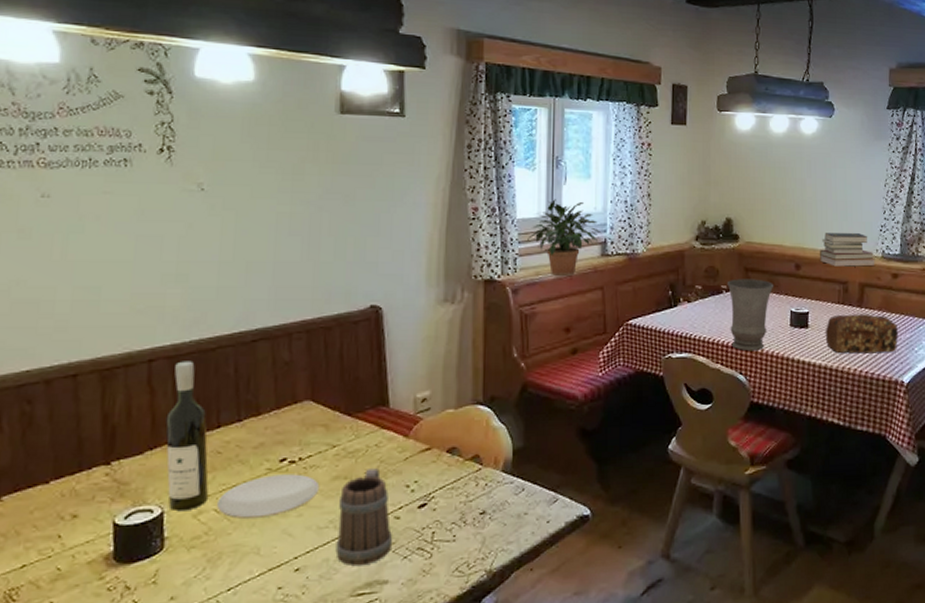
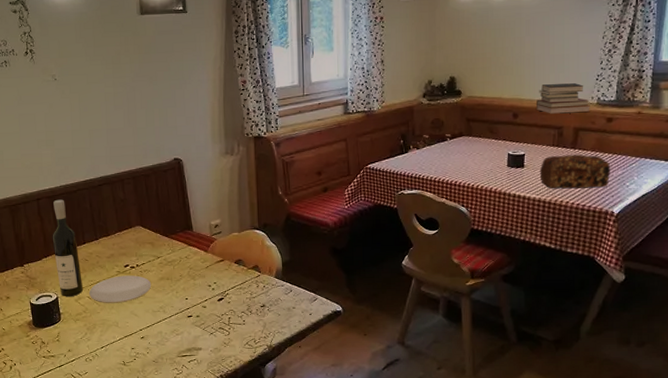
beer mug: present [335,468,393,566] -> none [165,273,203,338]
potted plant: present [528,199,602,277] -> none [285,70,344,132]
vase: present [727,279,774,352] -> none [450,127,493,188]

